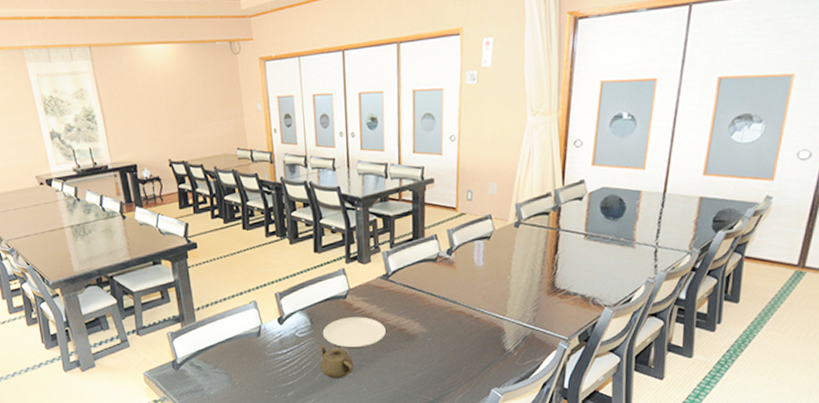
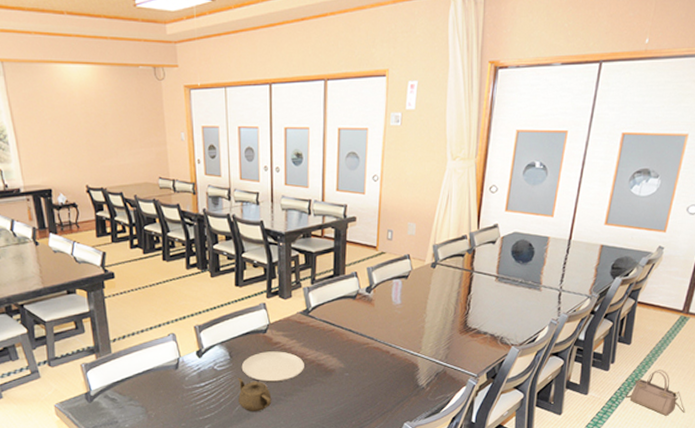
handbag: none [735,329,806,380] -> present [625,369,685,416]

